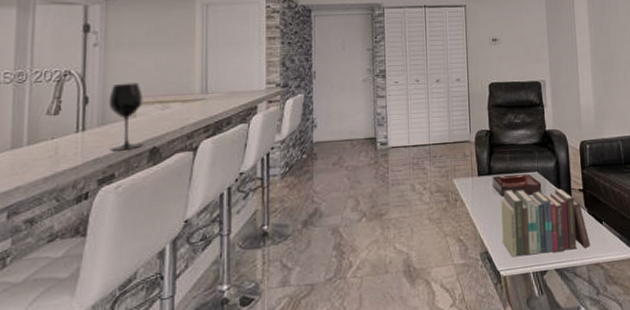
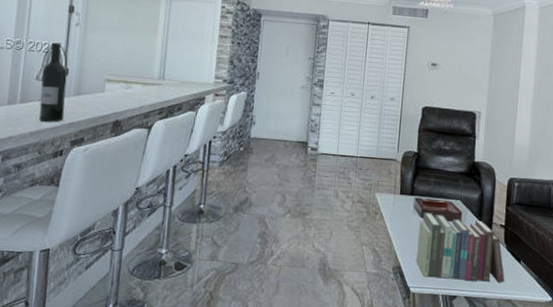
wine bottle: none [53,68,87,163] -> present [38,42,67,122]
wineglass: present [108,82,143,151] -> none [82,61,112,120]

